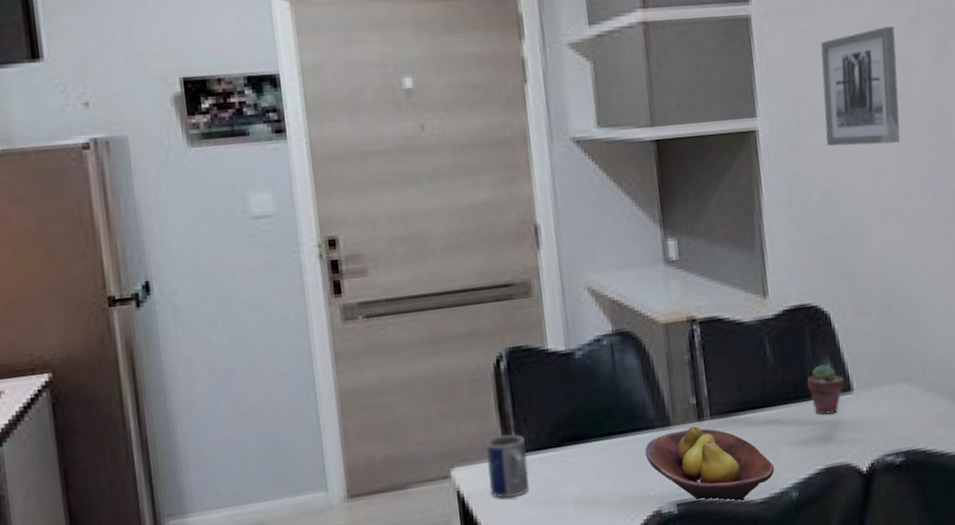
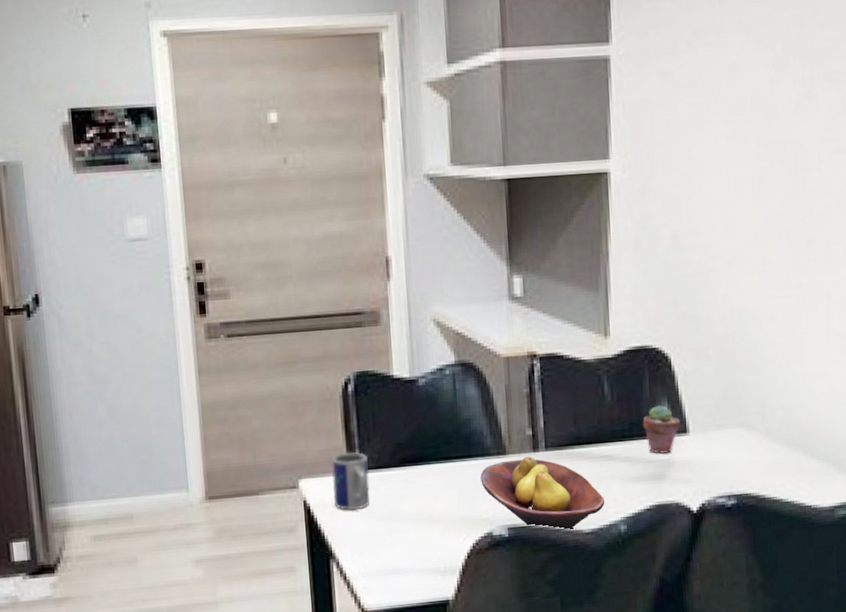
wall art: present [820,26,901,146] -> none [679,69,759,191]

